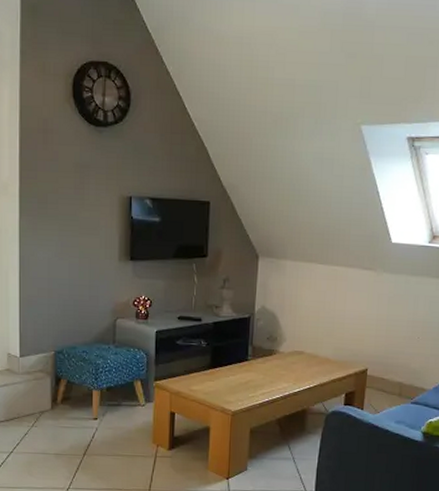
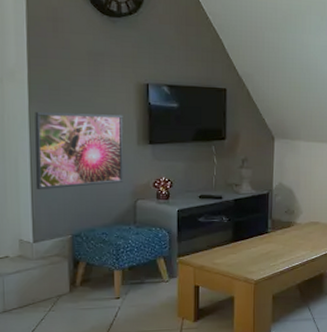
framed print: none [23,226,106,305] -> present [35,112,124,190]

